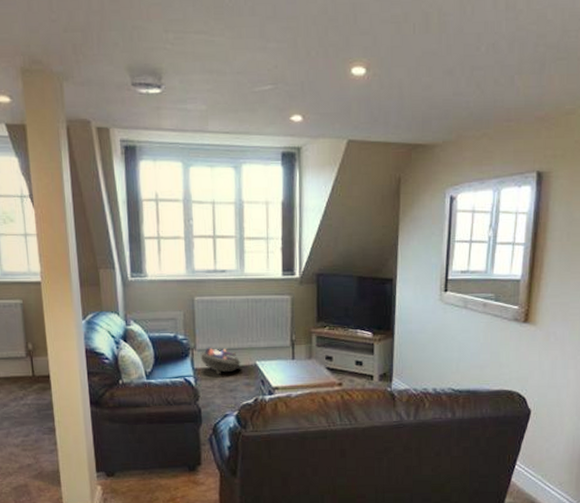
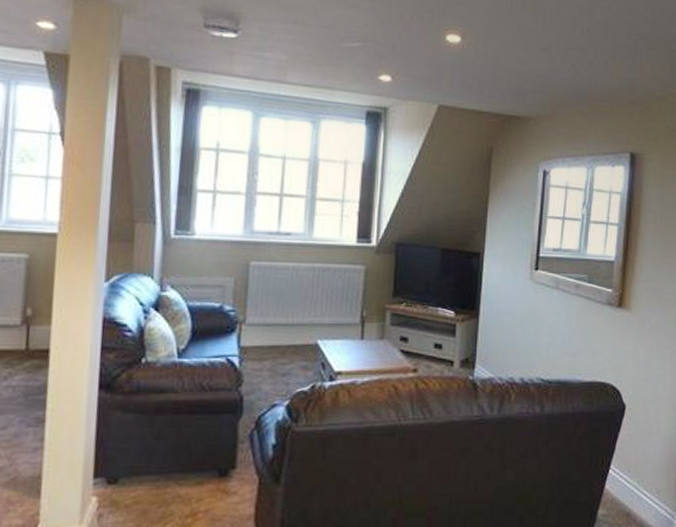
toy figurine: present [200,347,241,375] -> none [249,321,299,356]

